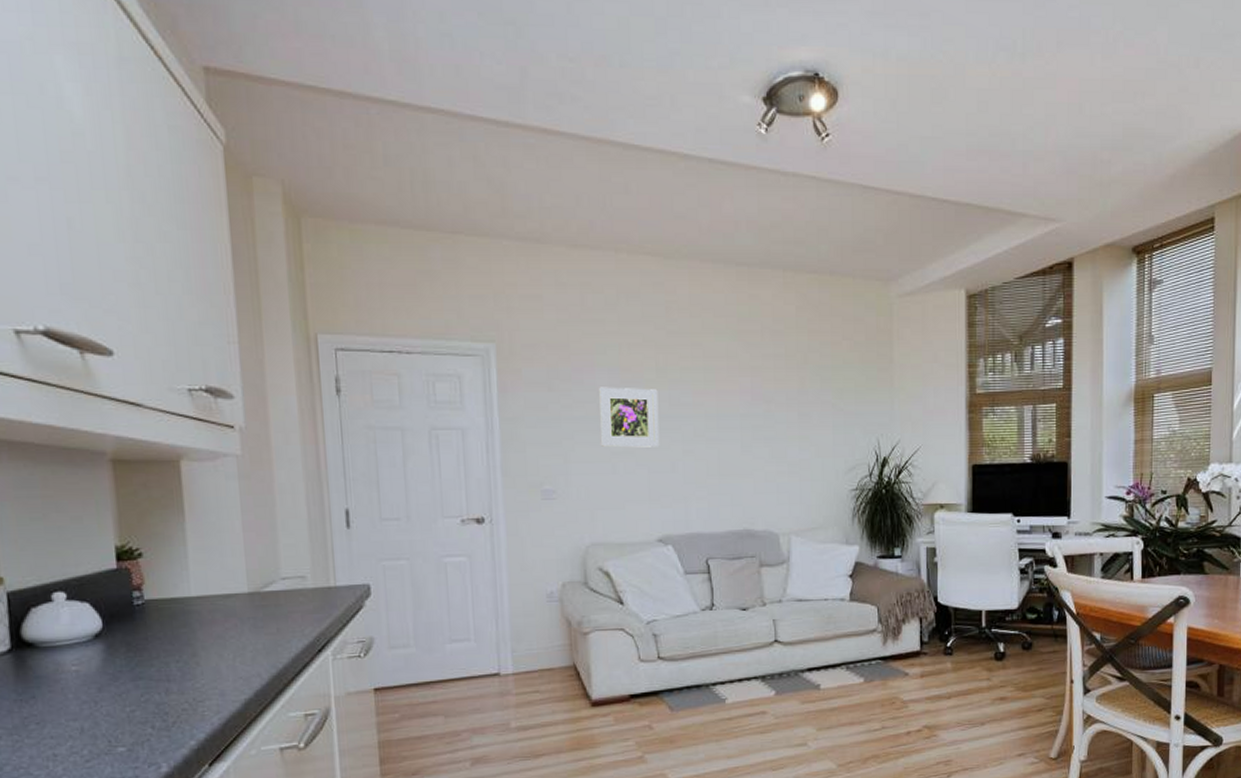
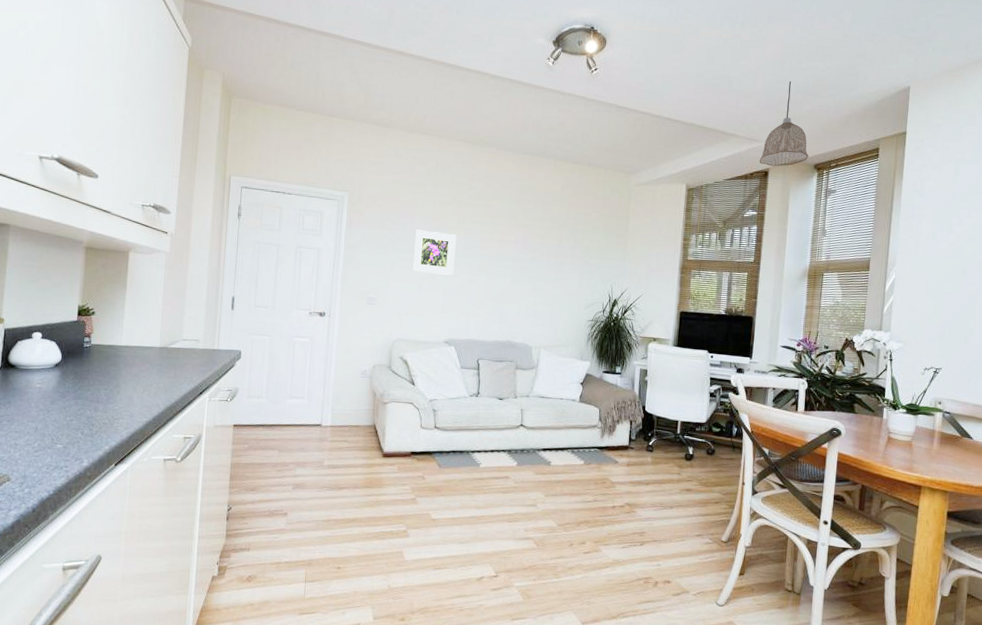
pendant lamp: none [1059,133,1124,254] -> present [759,81,809,167]

